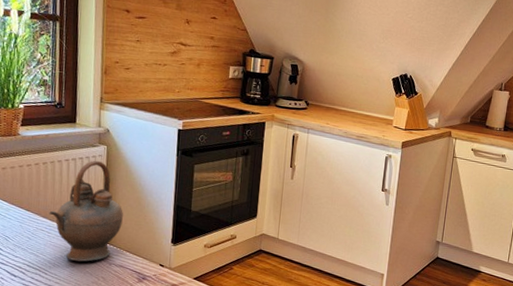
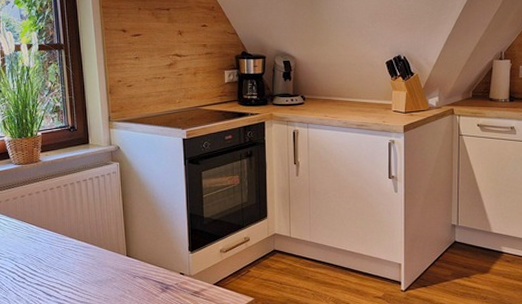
teapot: present [49,160,123,262] -> none [74,177,141,277]

